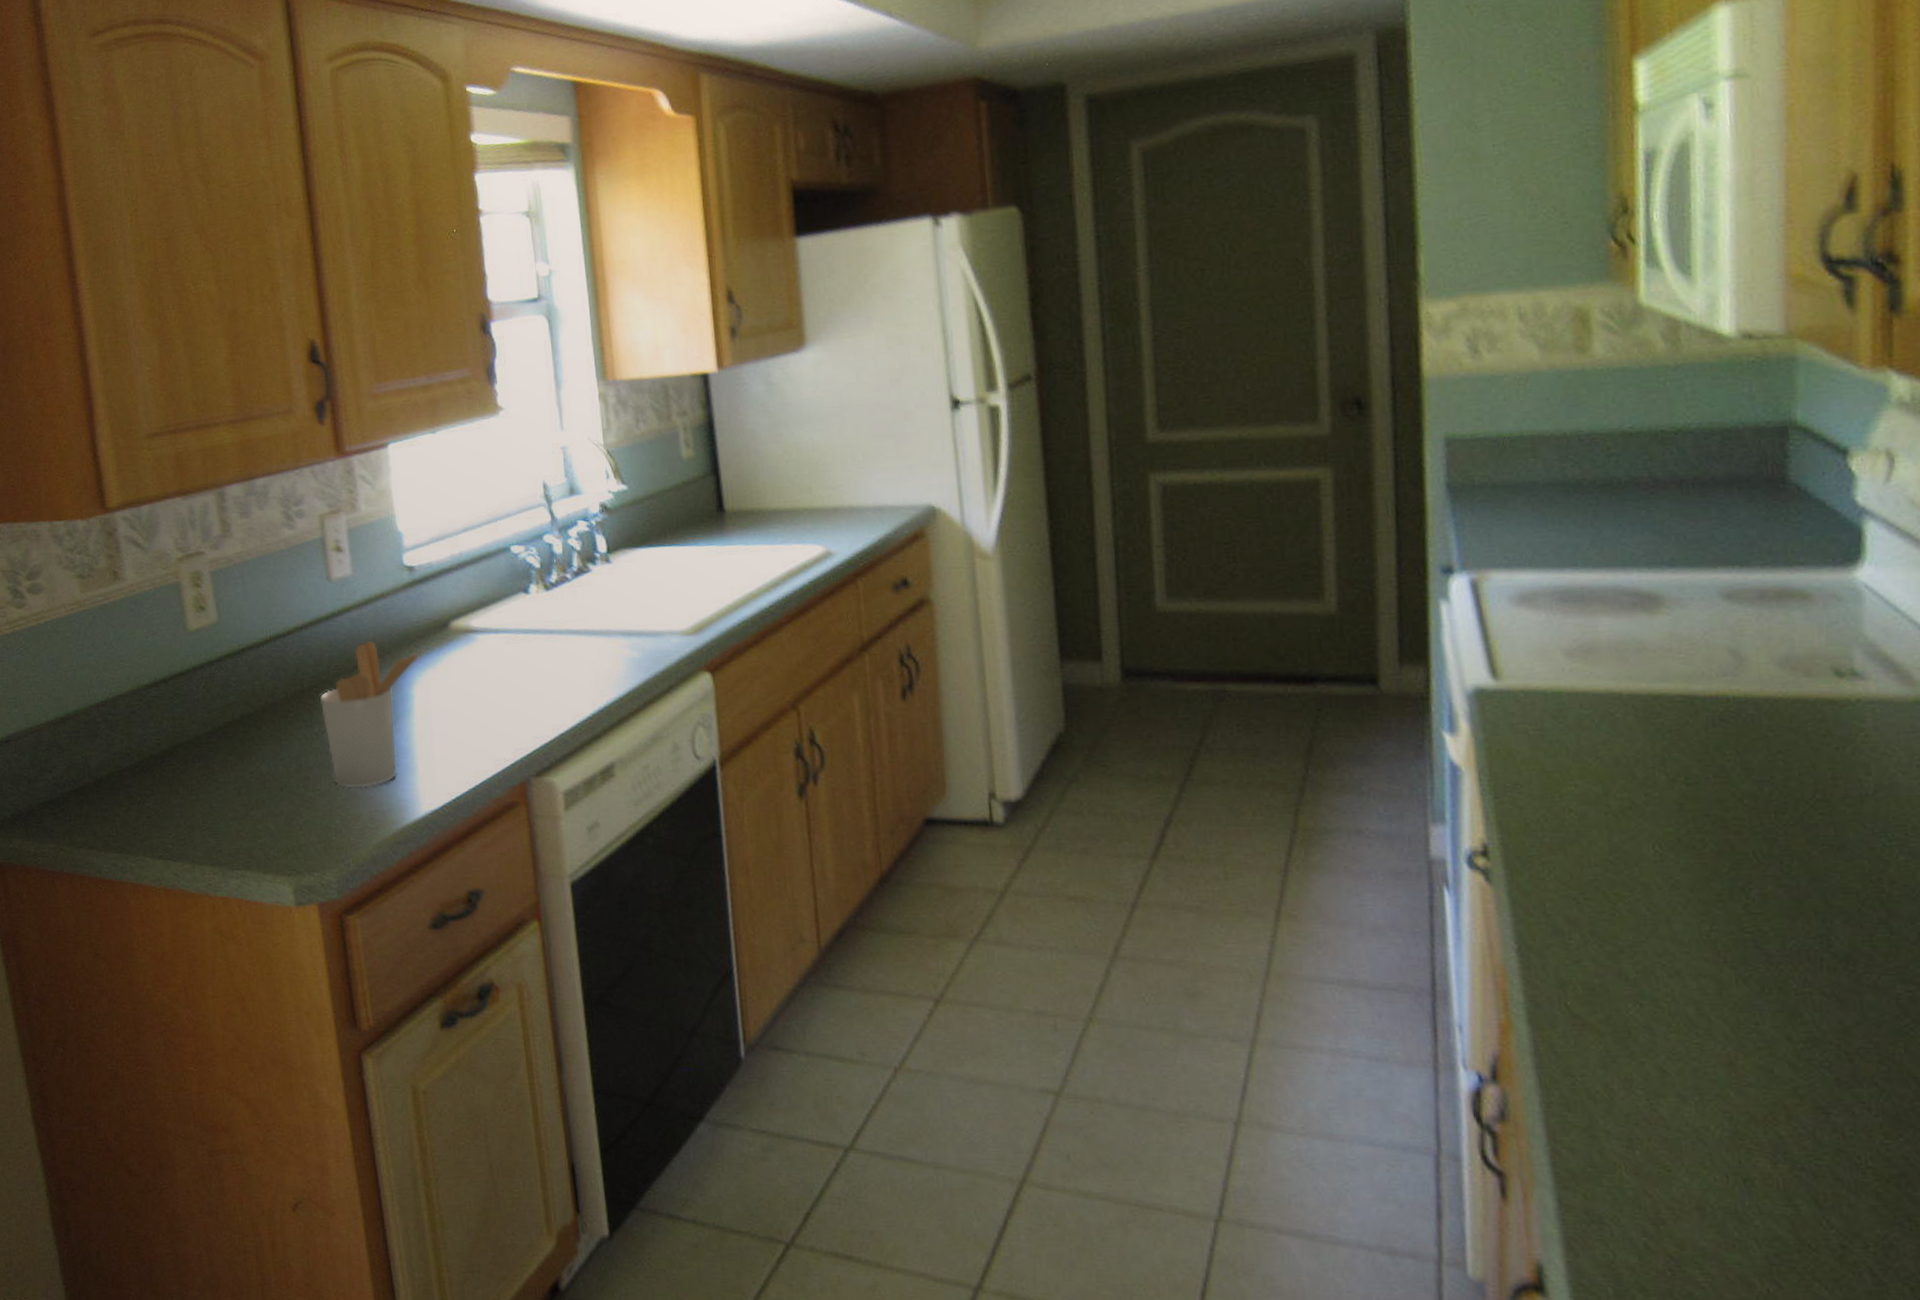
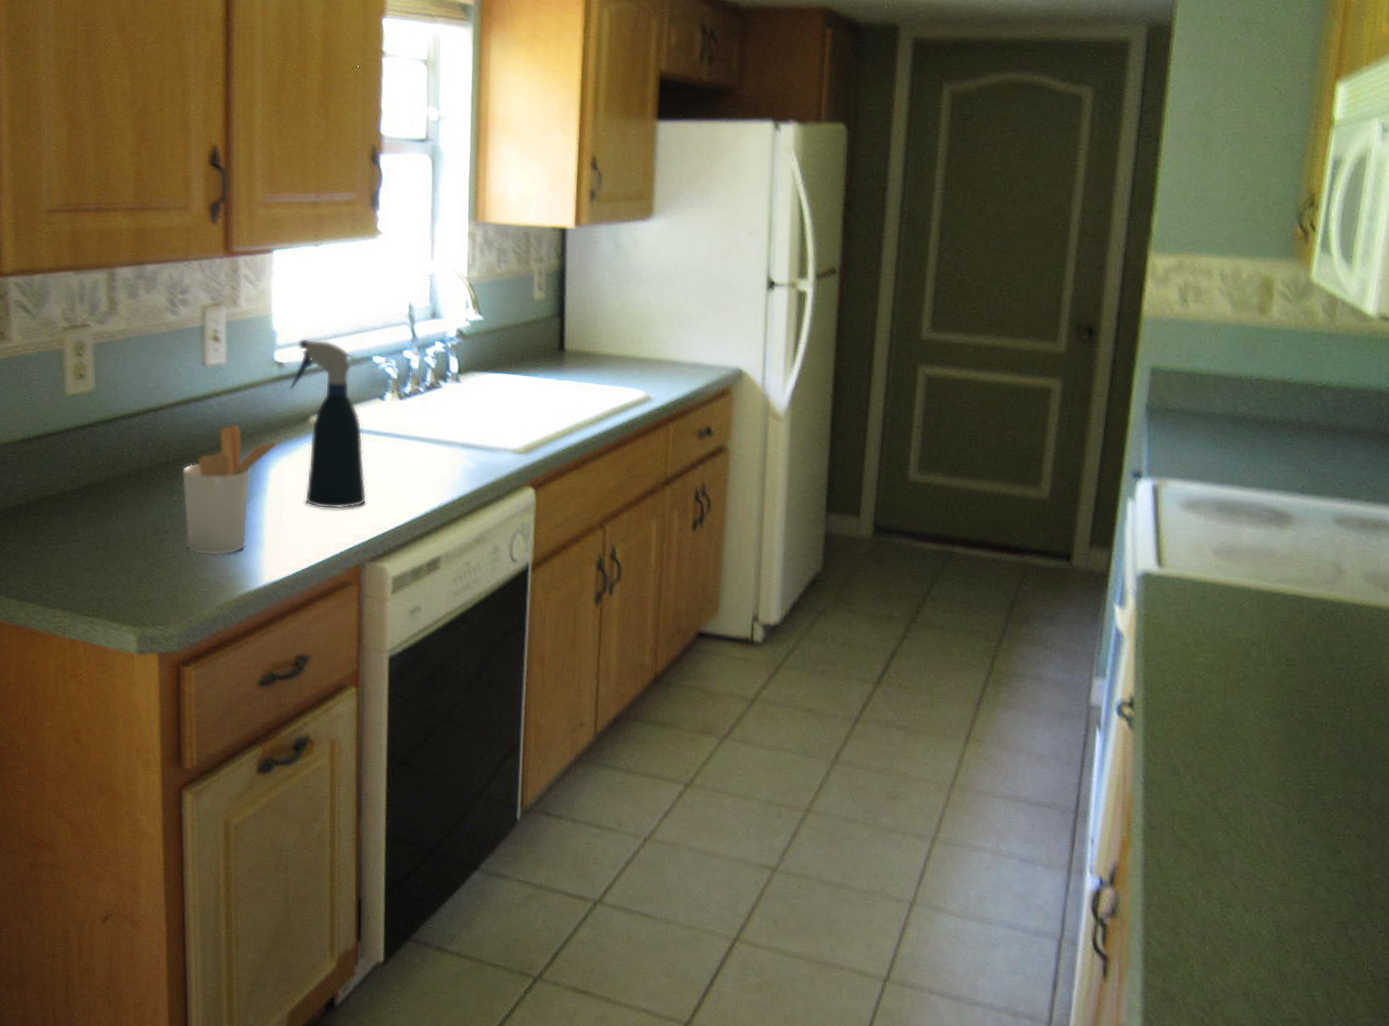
spray bottle: none [423,534,523,723] -> present [289,338,367,510]

